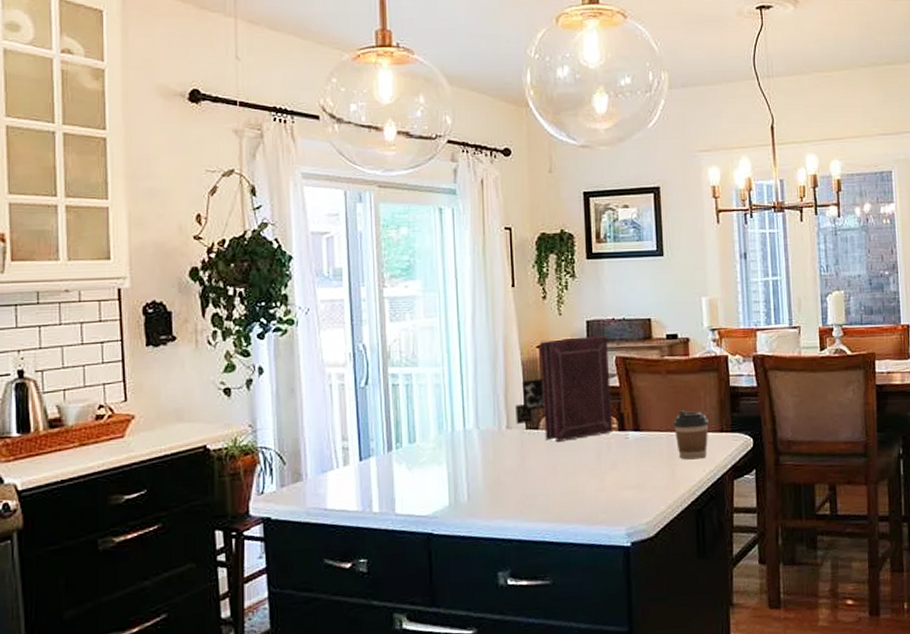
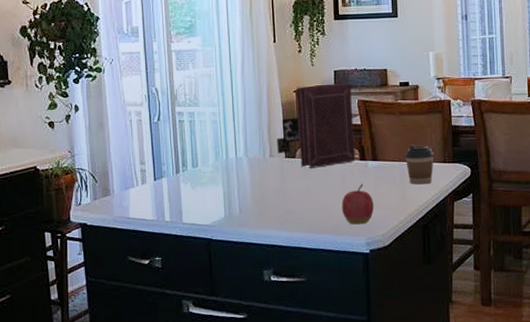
apple: none [596,459,636,512] -> present [341,183,374,225]

